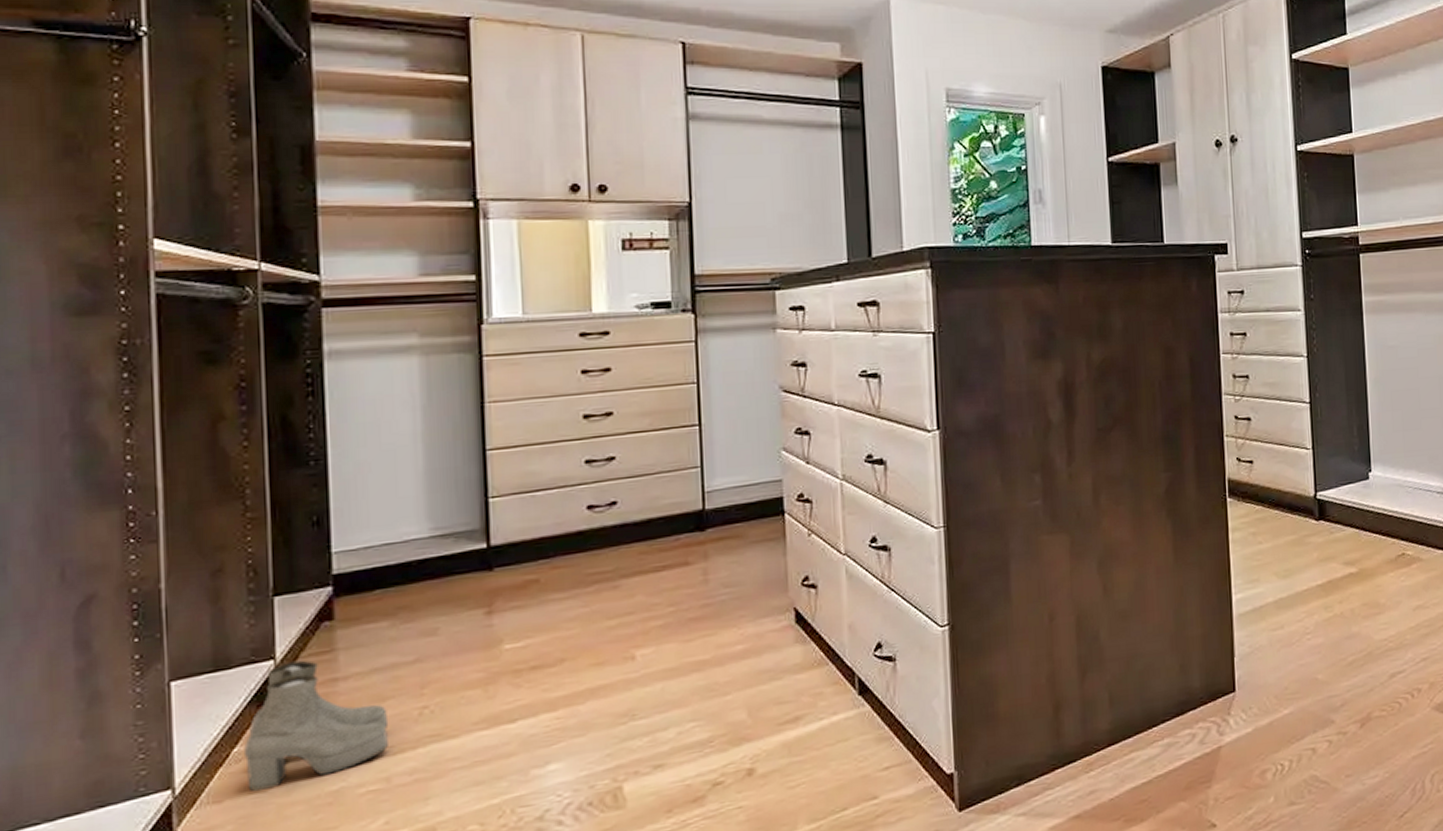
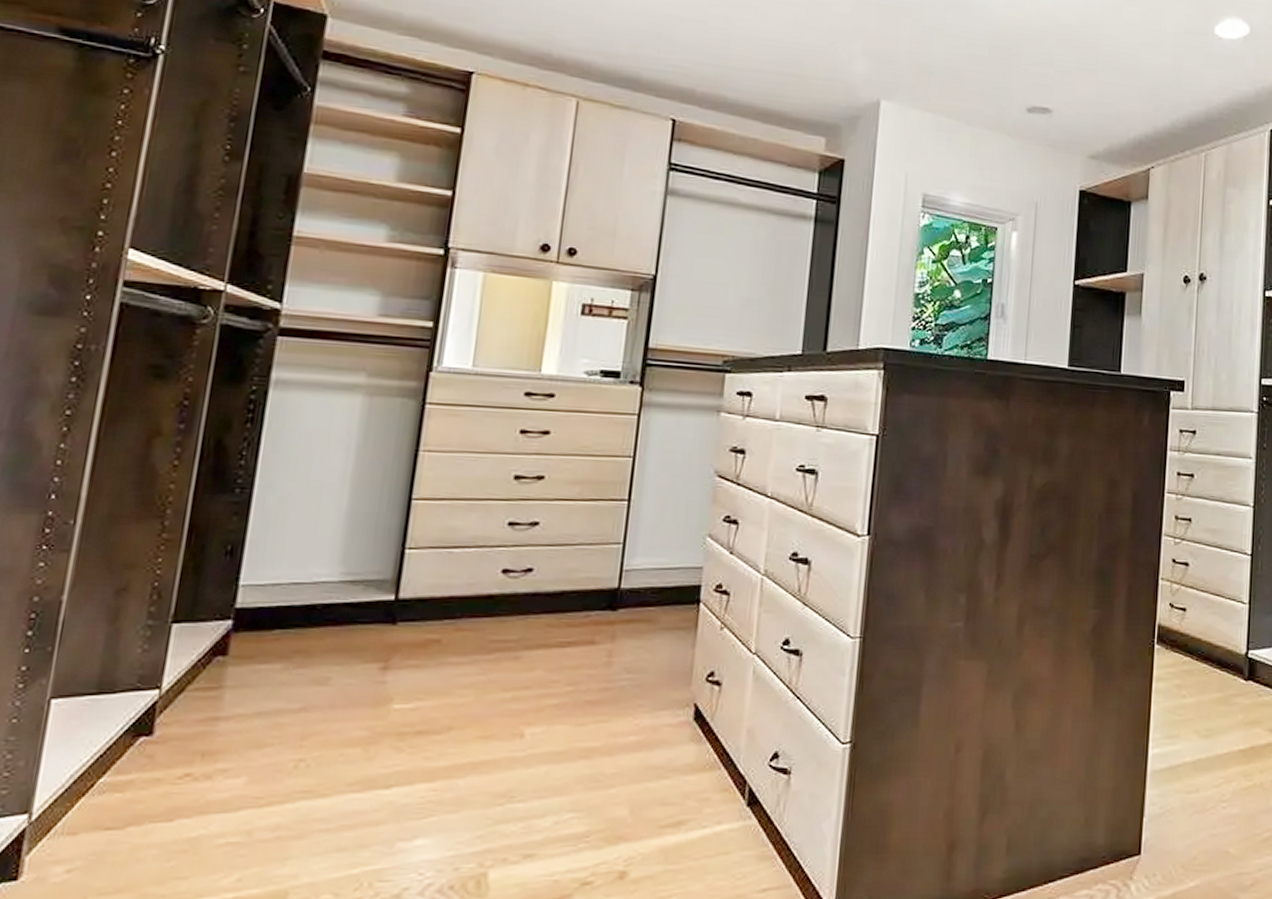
boots: present [244,660,389,791] -> none [106,693,263,827]

